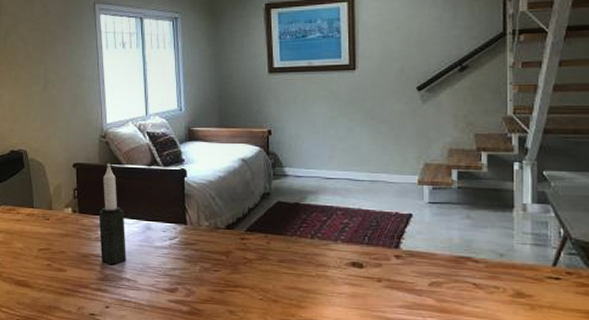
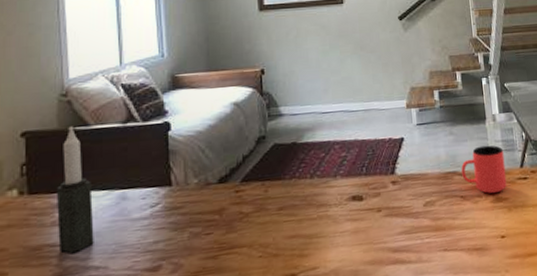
cup: none [477,235,533,287] -> present [461,145,507,193]

